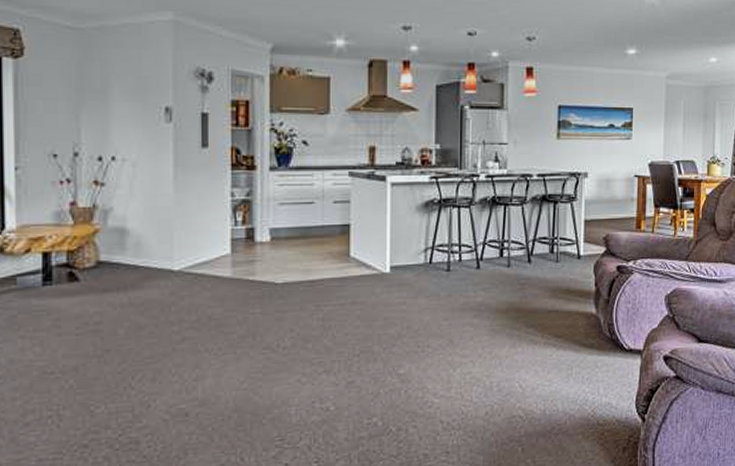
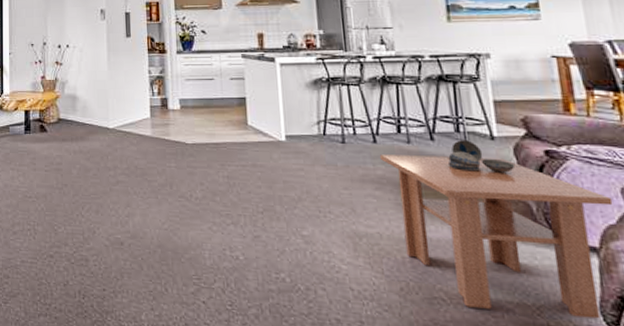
coffee table: none [481,276,658,420] -> present [379,154,613,319]
decorative bowl: none [539,260,593,292] -> present [447,140,516,173]

